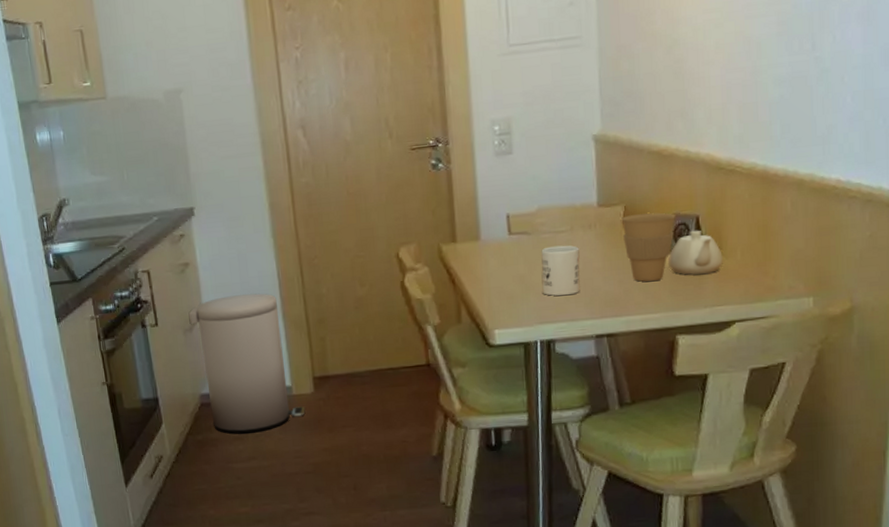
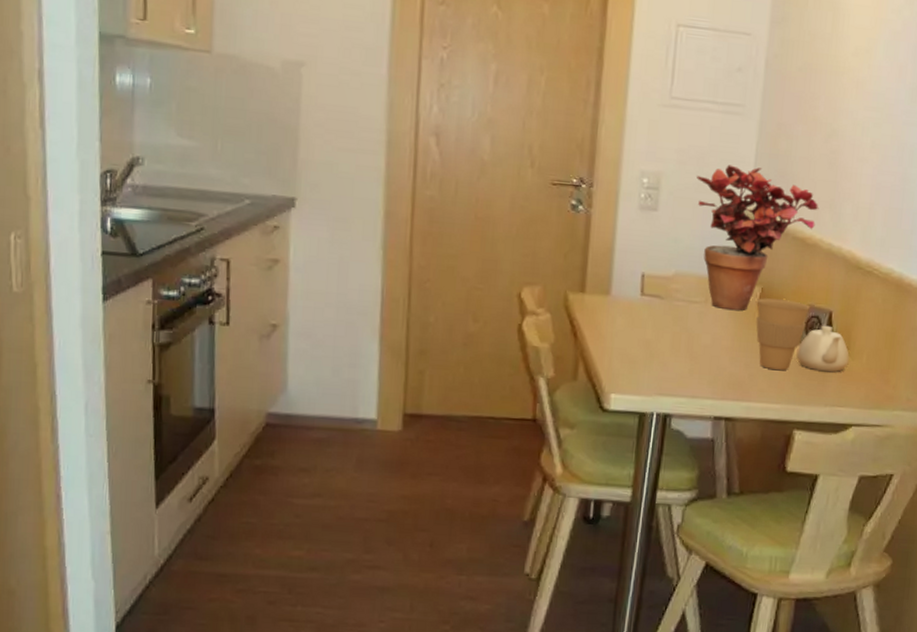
pedal bin: present [188,293,306,434] -> none [268,305,390,467]
mug: present [541,245,580,296] -> none [666,315,711,370]
potted plant: none [545,92,671,233] -> present [697,164,819,311]

